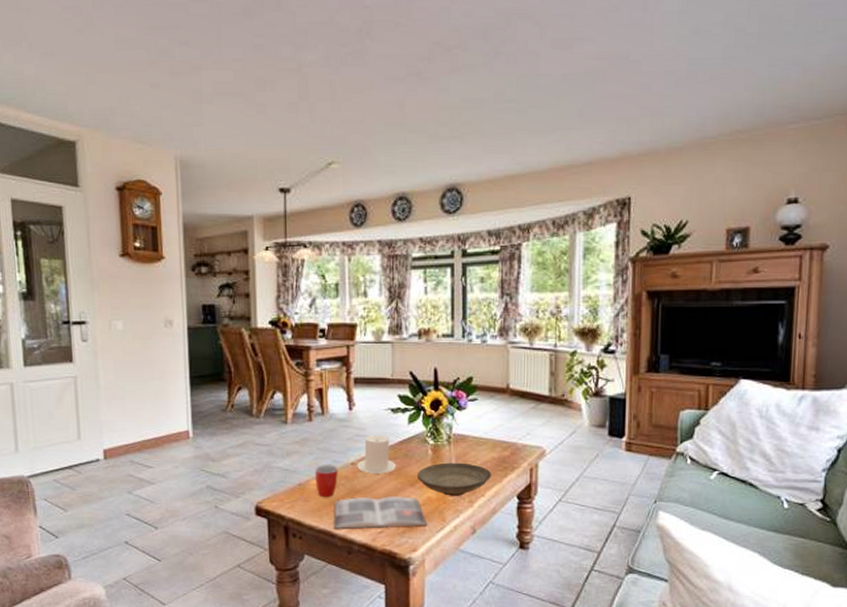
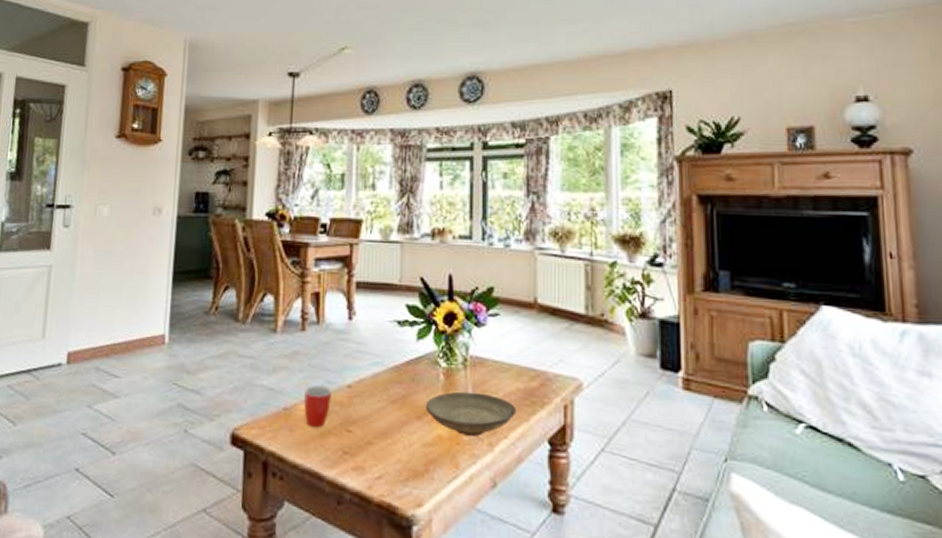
magazine: present [333,495,427,530] -> none [322,429,436,474]
candle: present [357,434,396,474] -> none [354,351,401,402]

